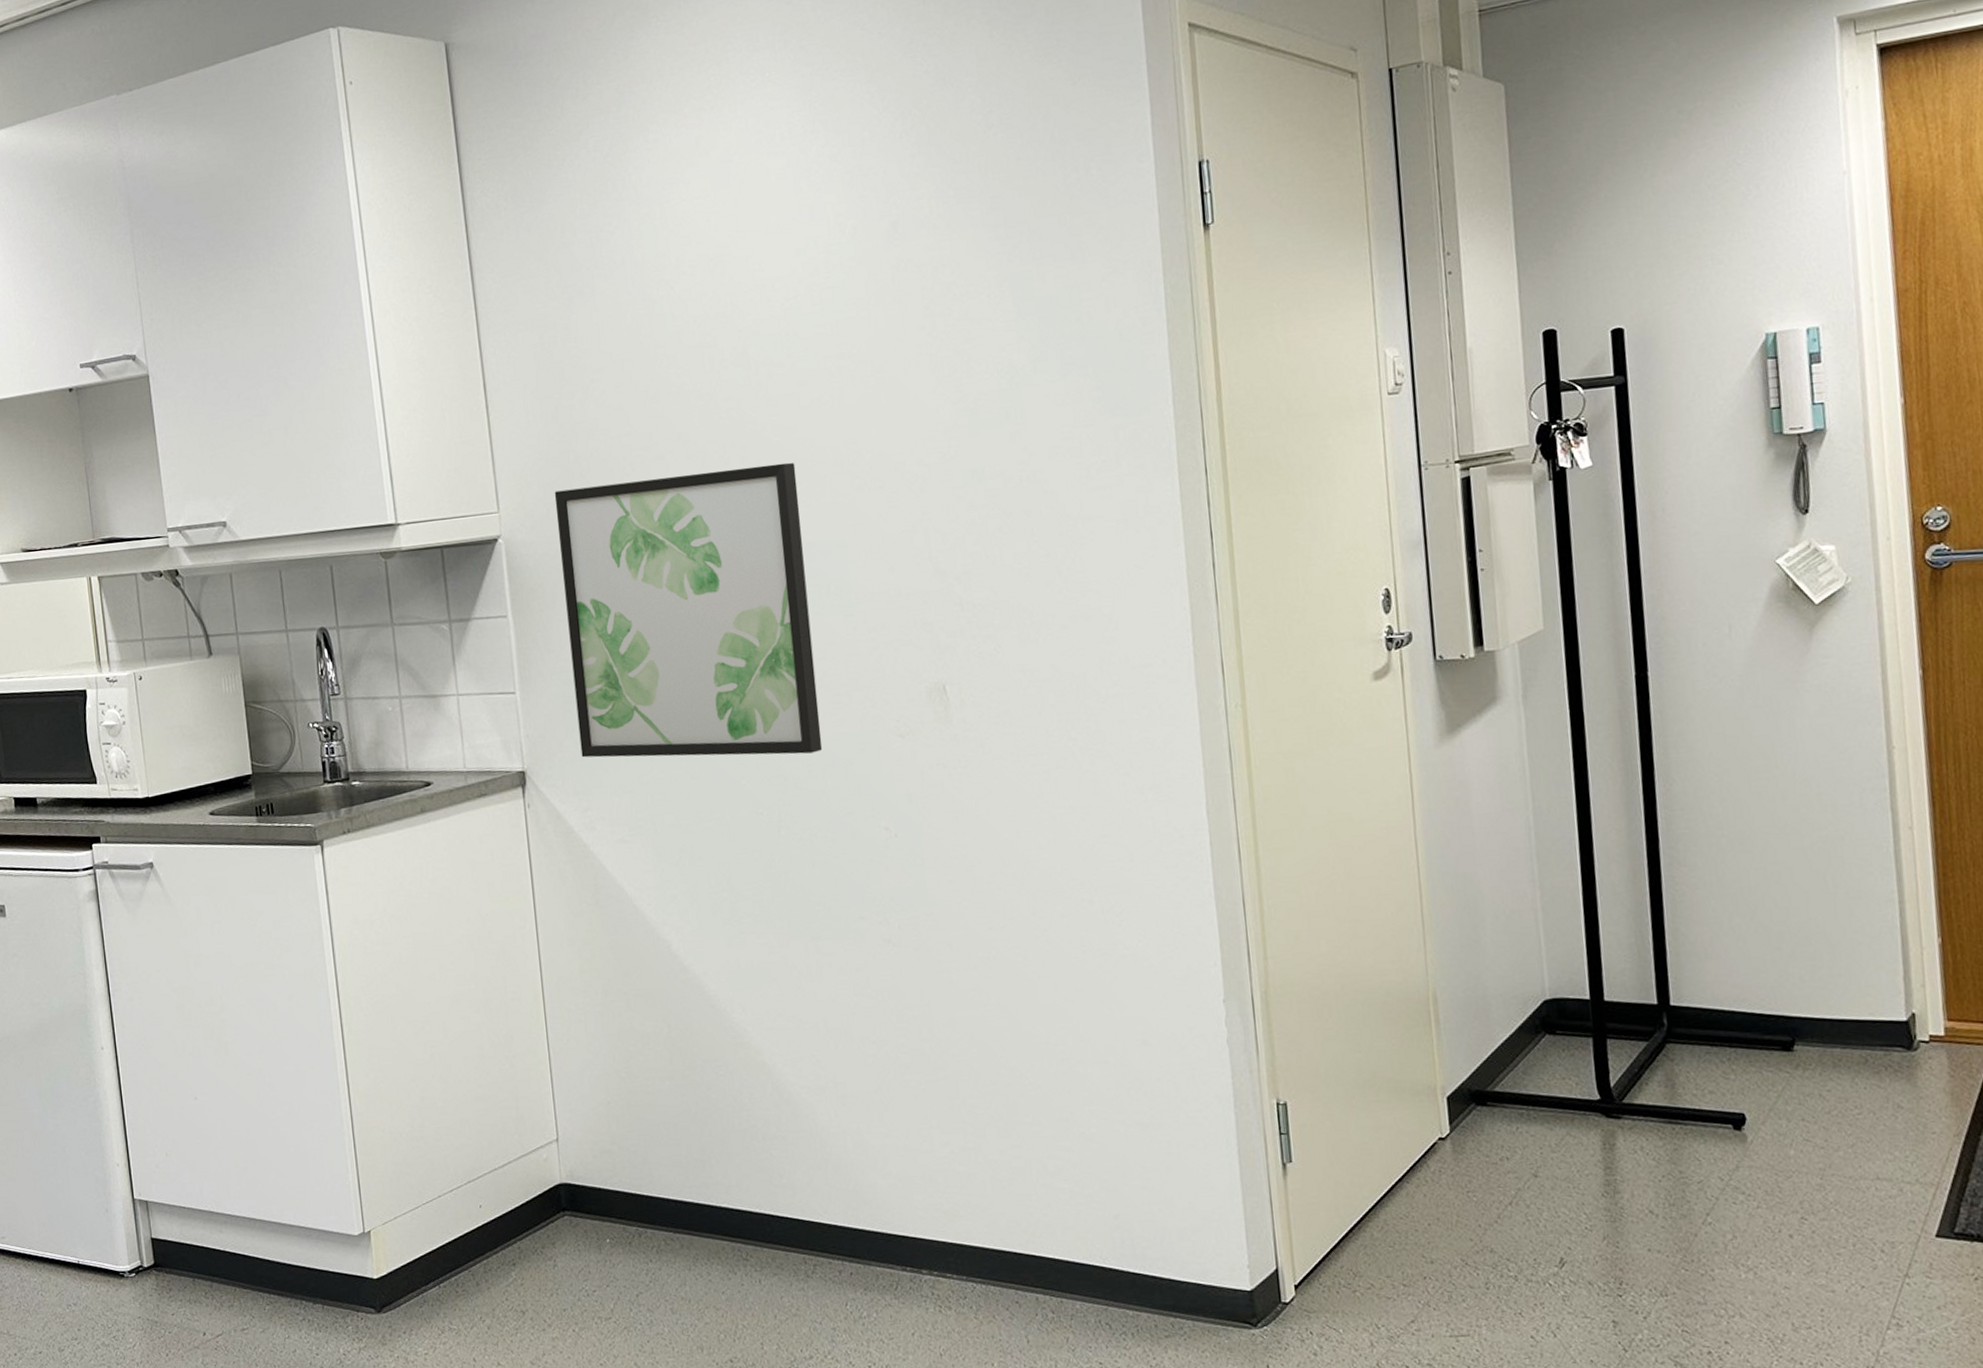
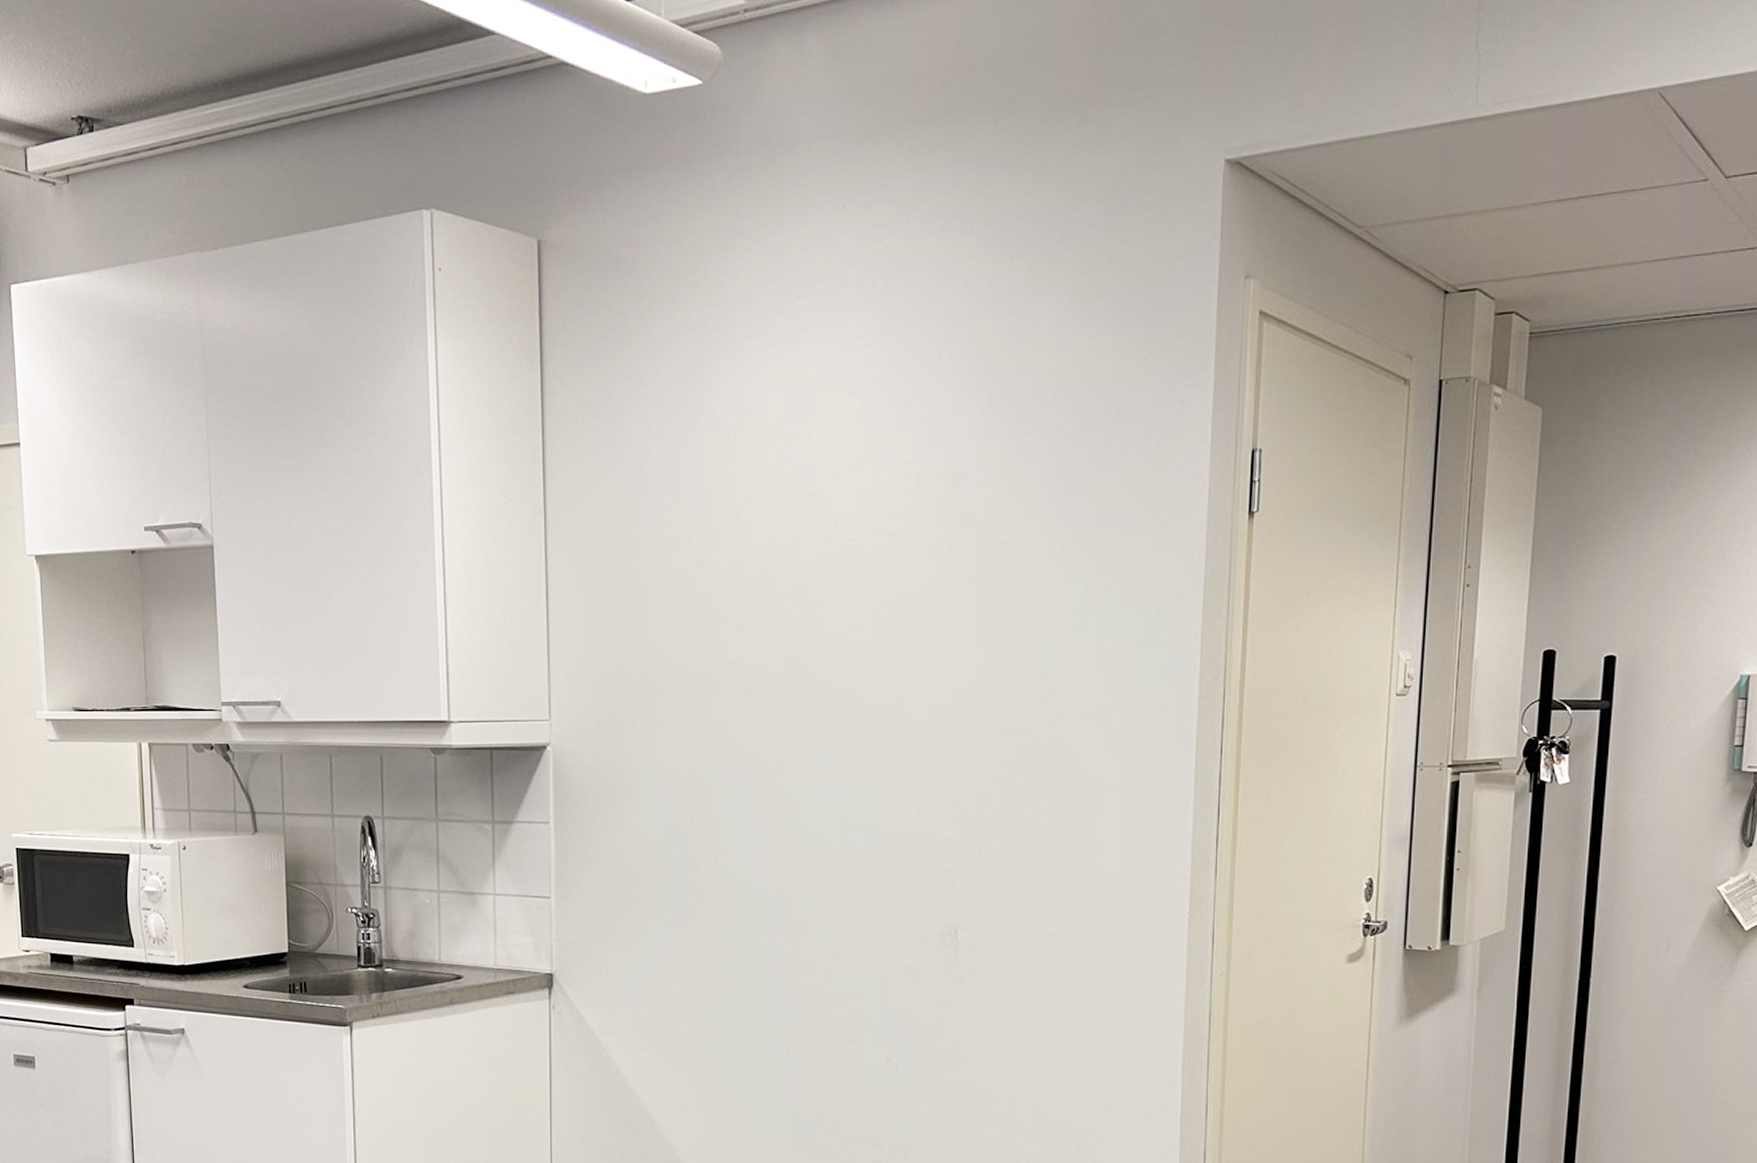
wall art: present [554,462,823,758] -> none [605,701,839,982]

